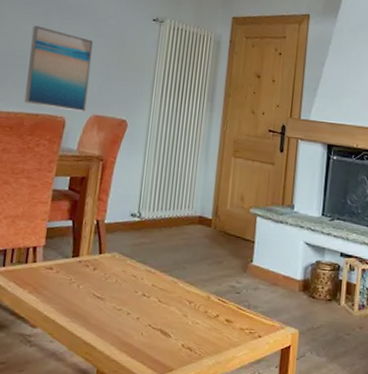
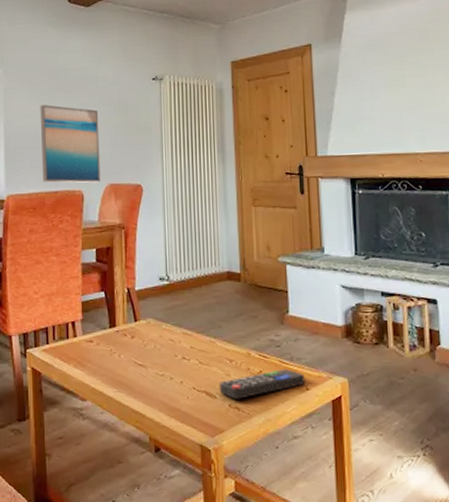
remote control: none [174,315,259,340] -> present [219,369,305,399]

